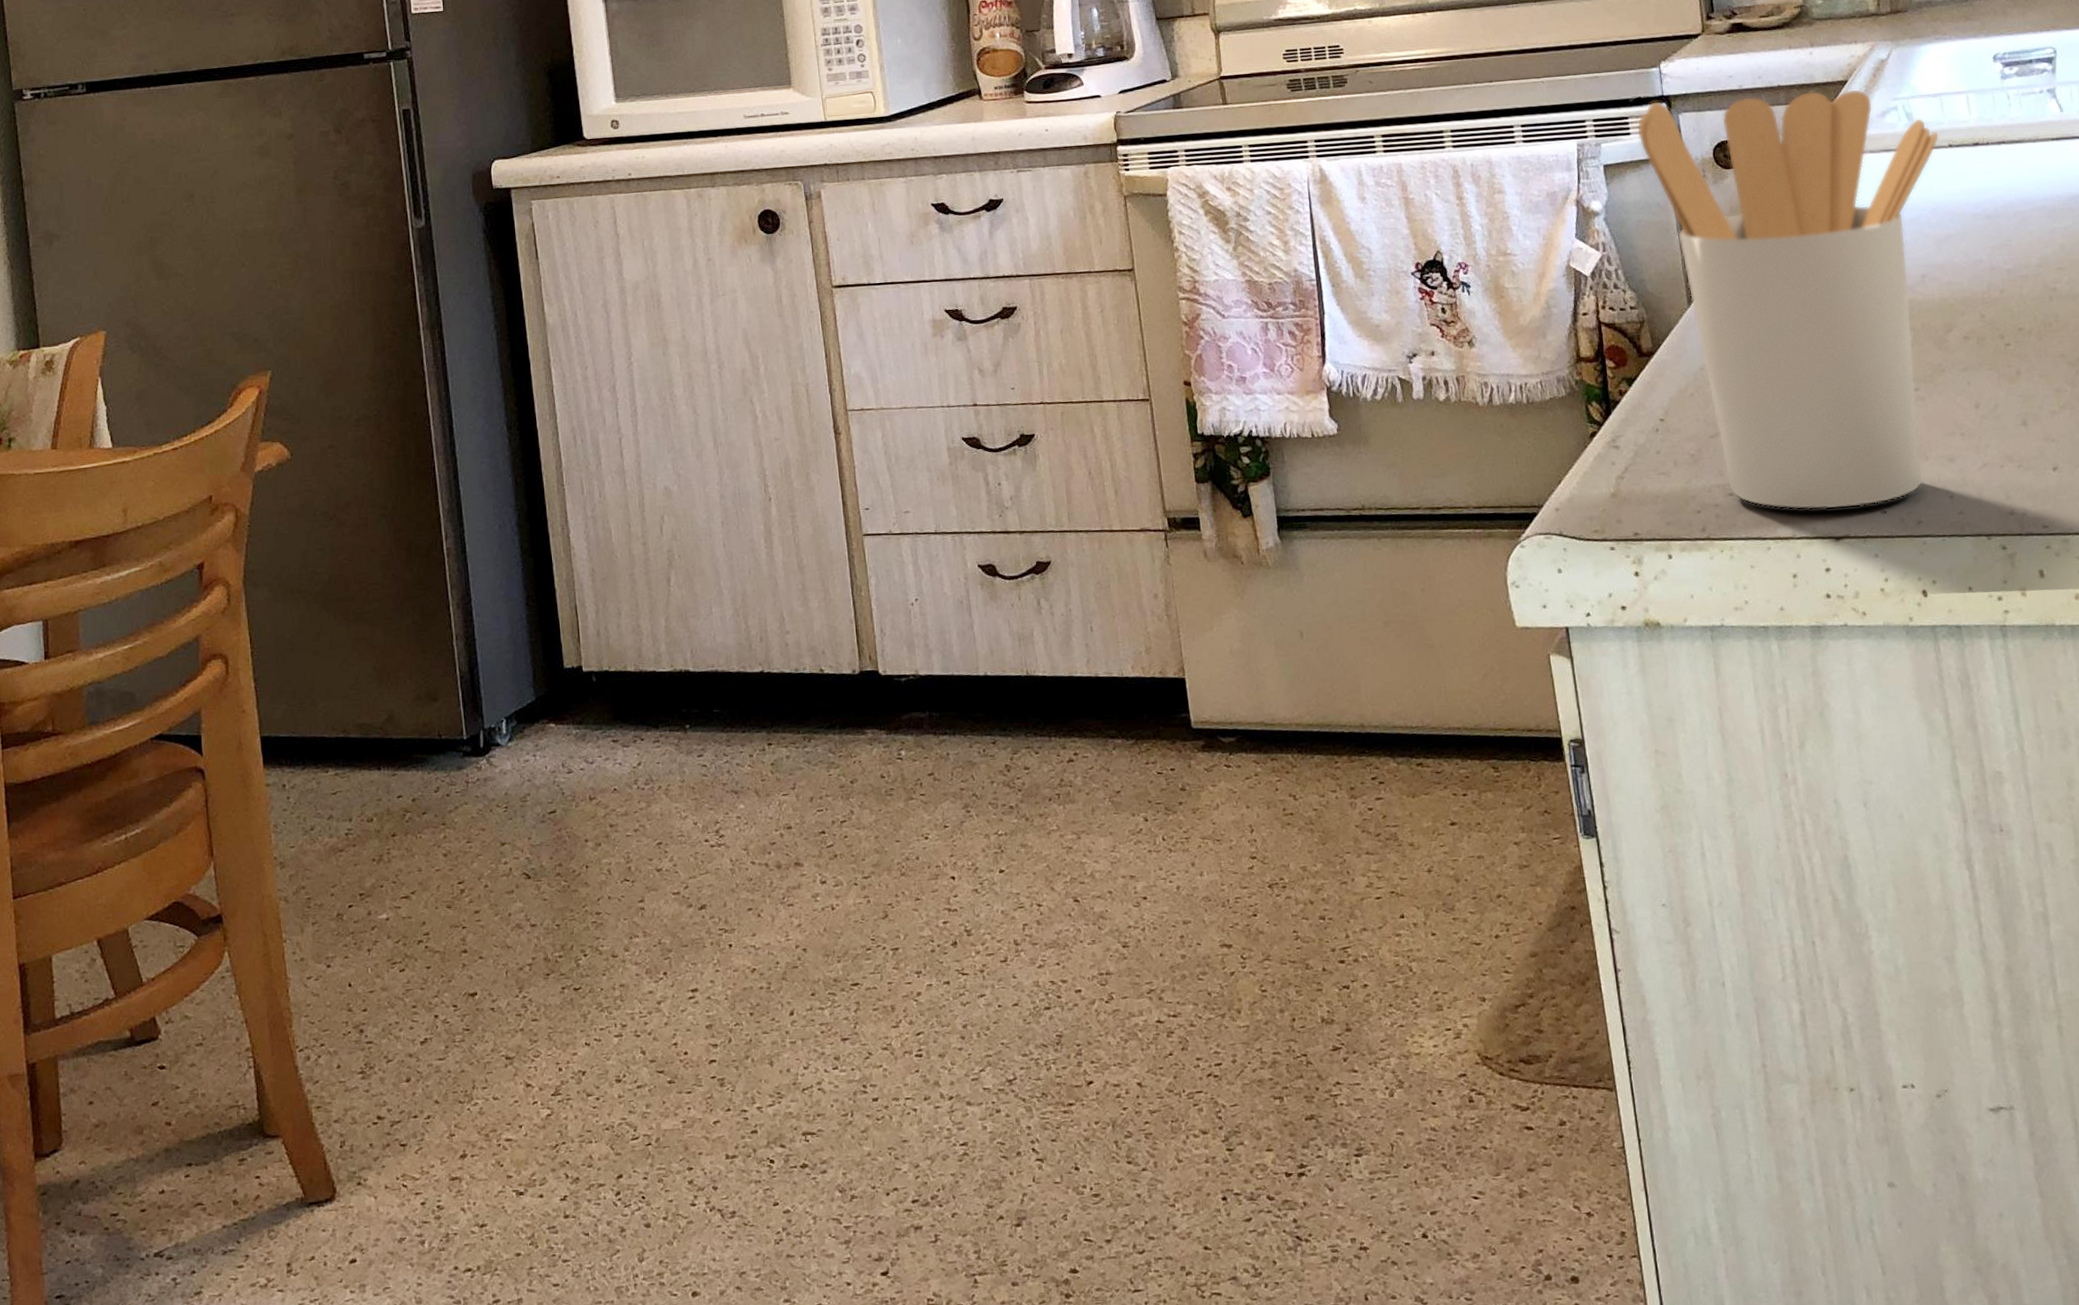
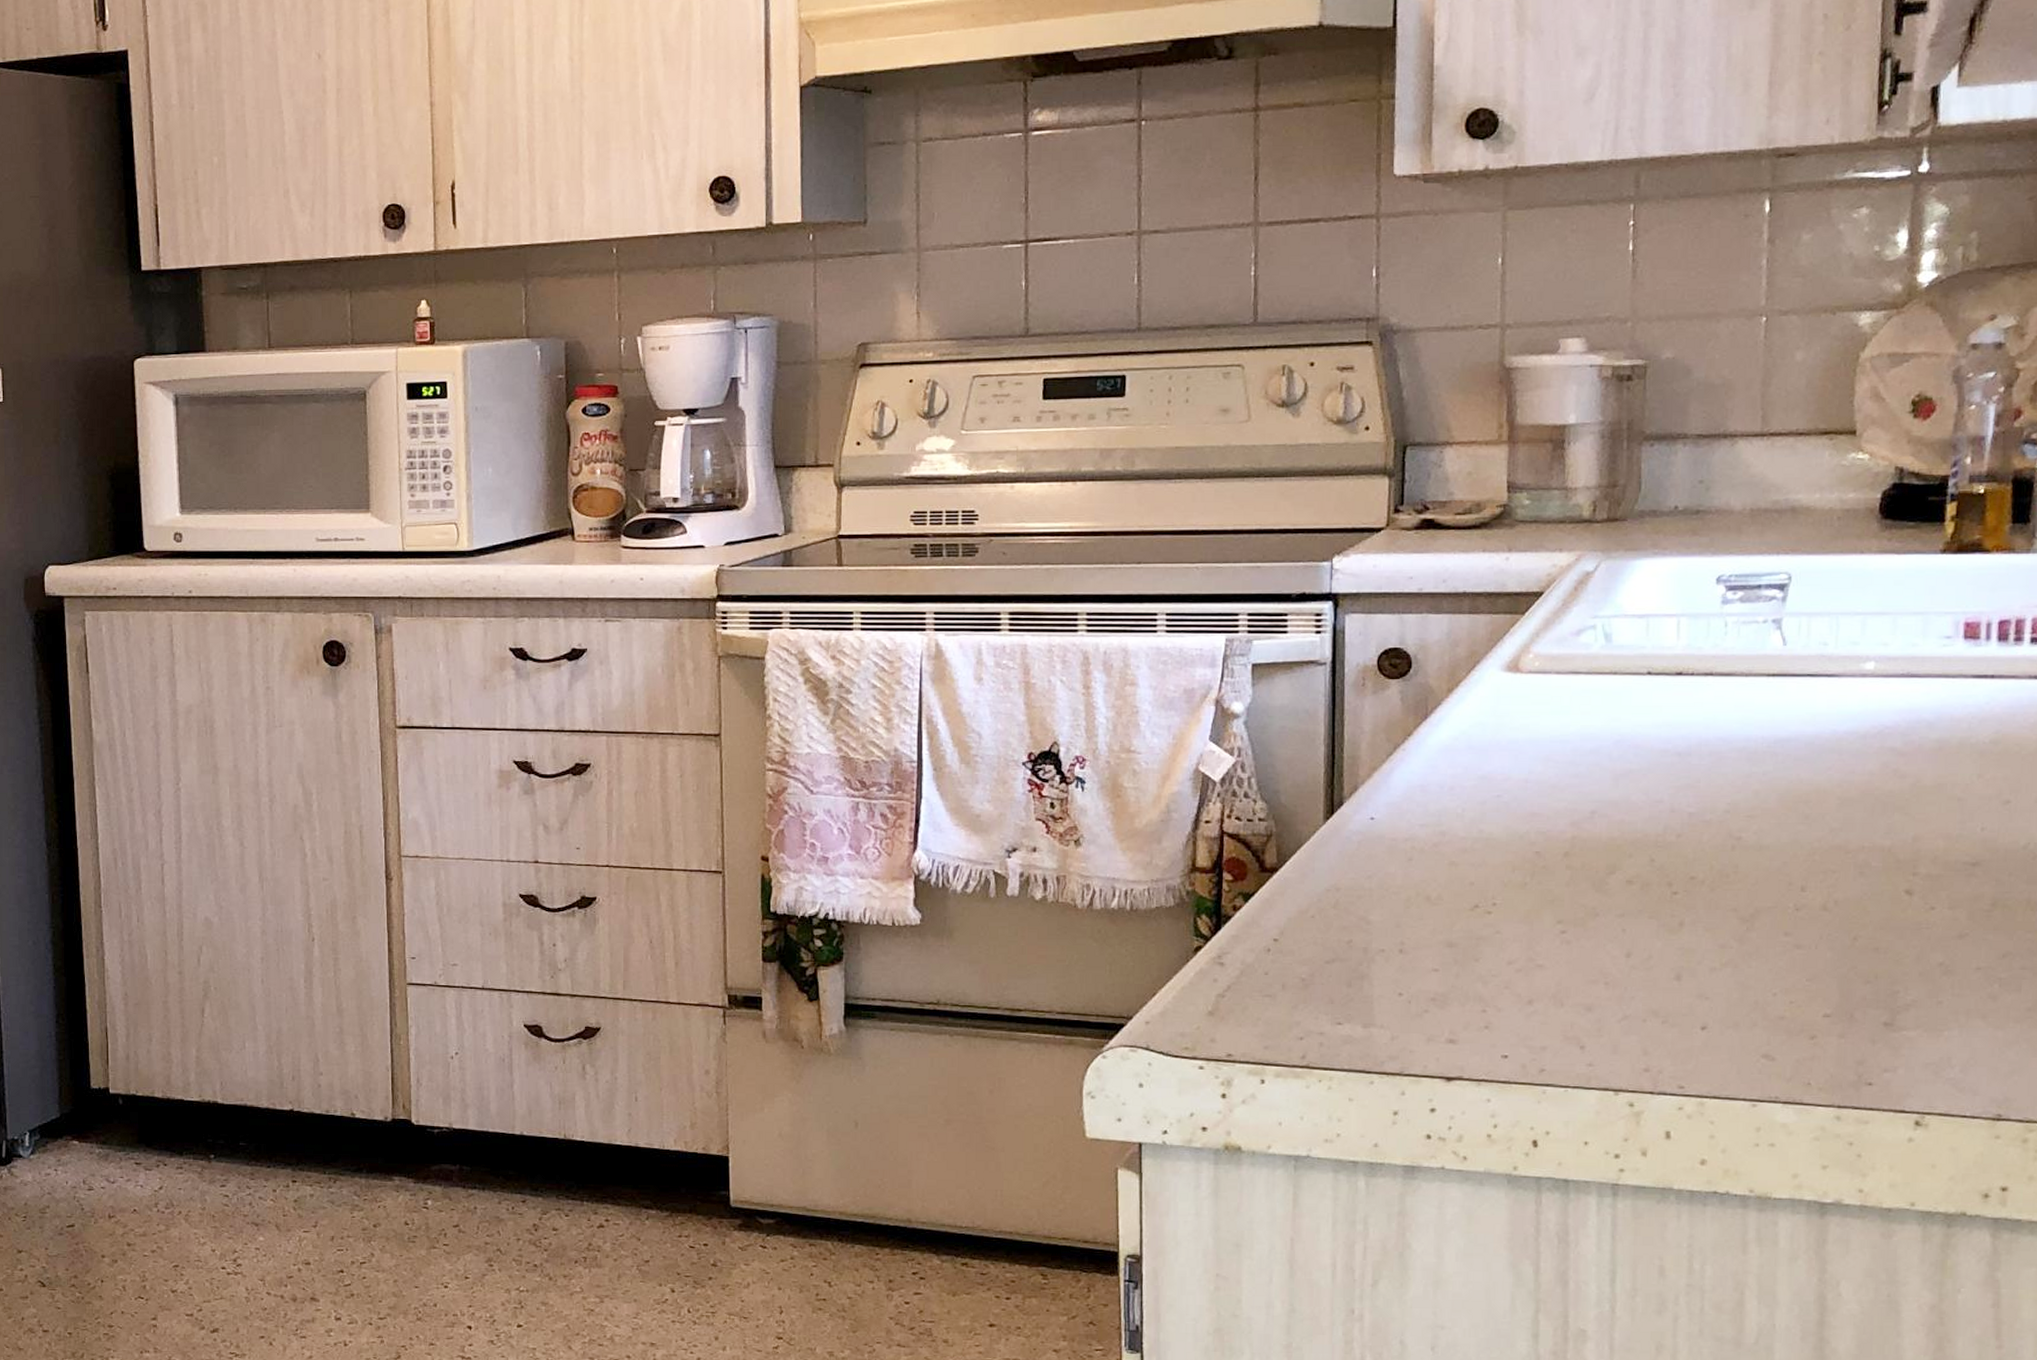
utensil holder: present [1637,88,1939,510] -> none [1296,598,1638,1048]

